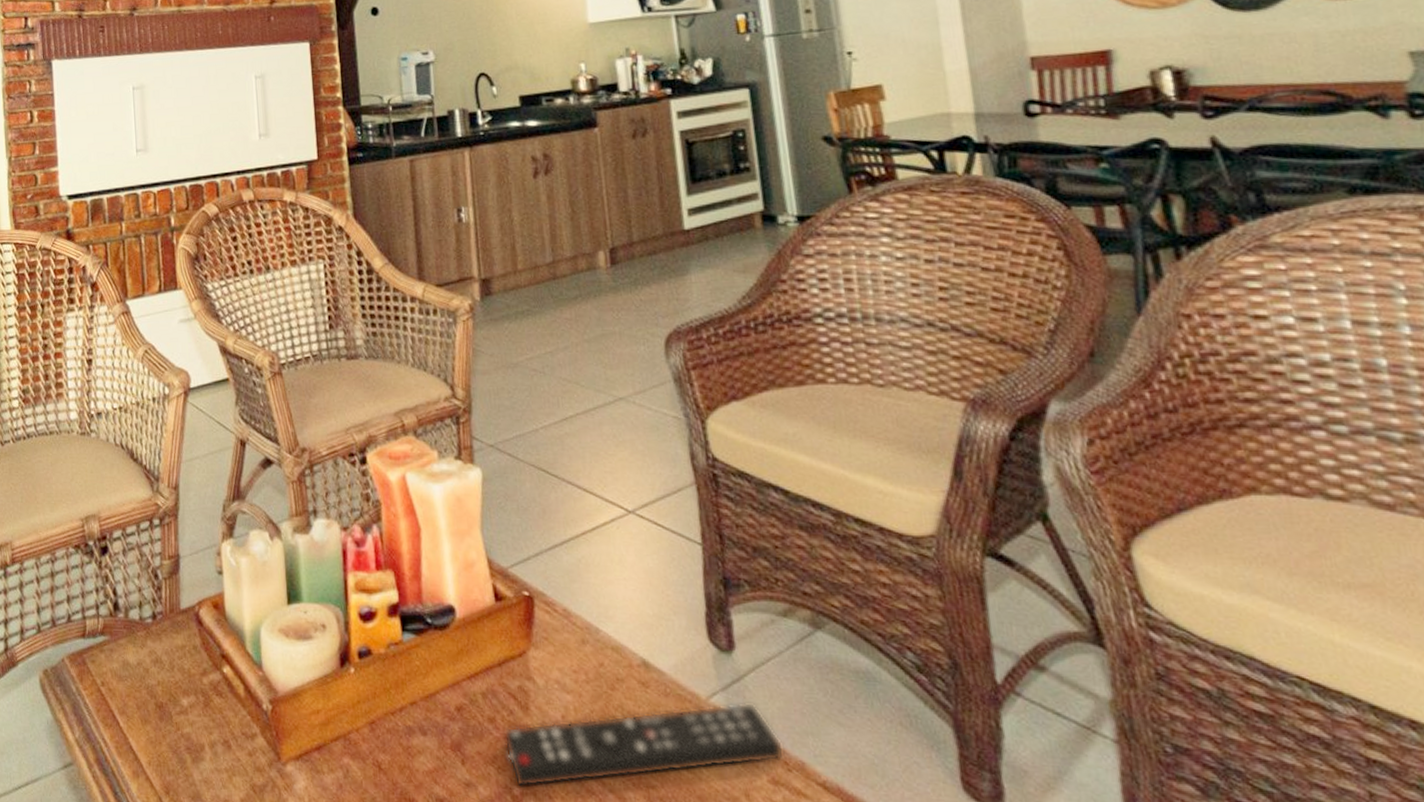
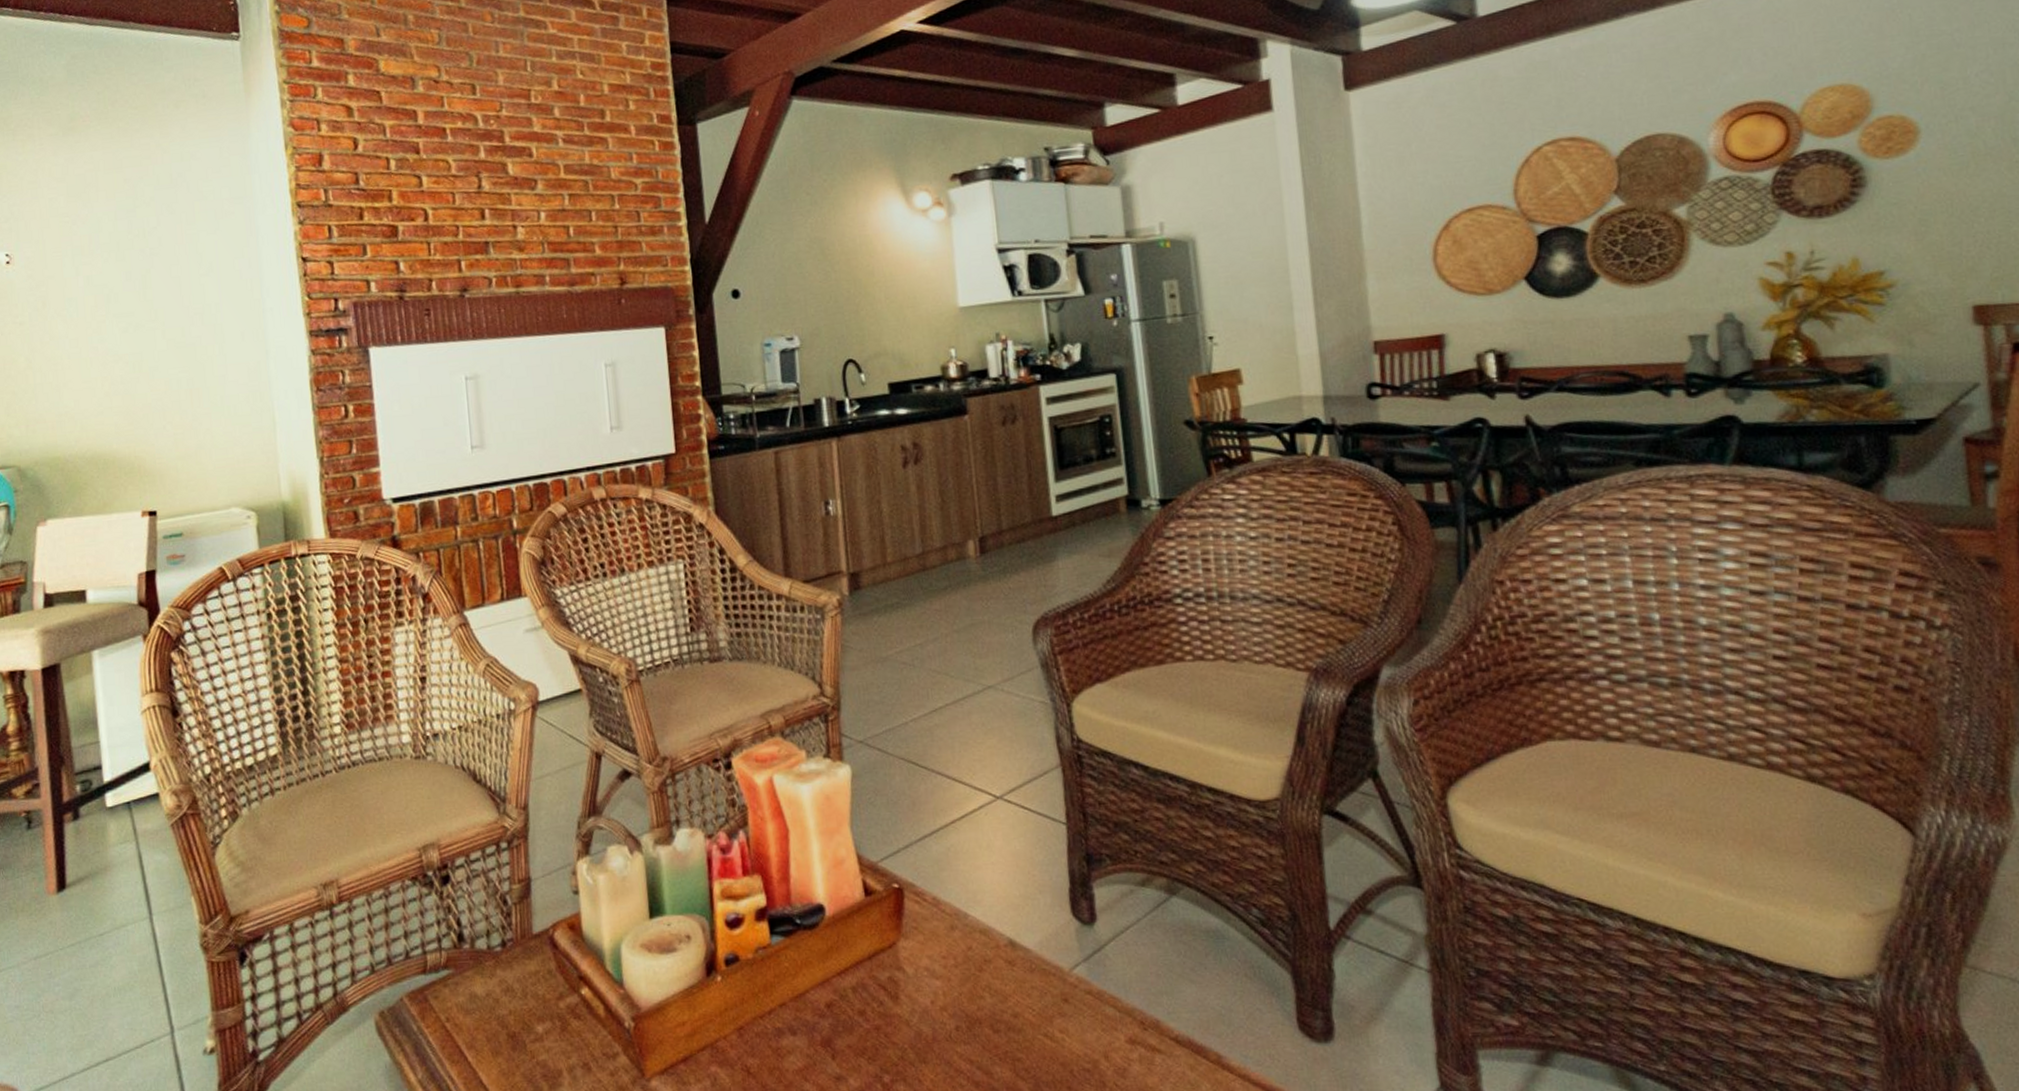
remote control: present [503,702,785,788] -> none [874,969,1141,1075]

